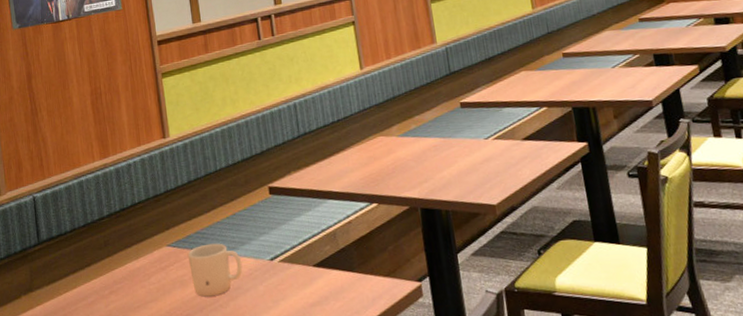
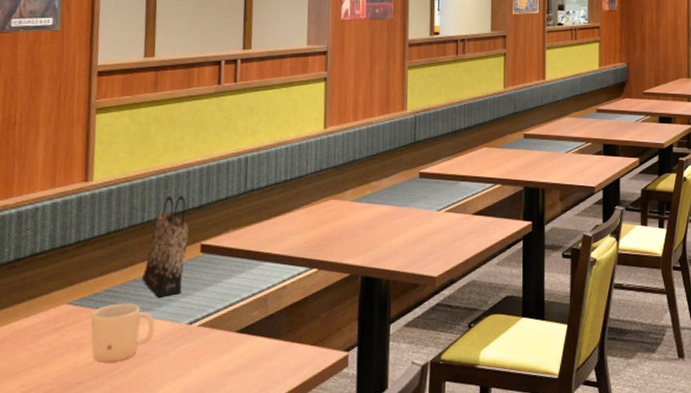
shopping bag: none [223,144,259,237] -> present [141,195,190,298]

